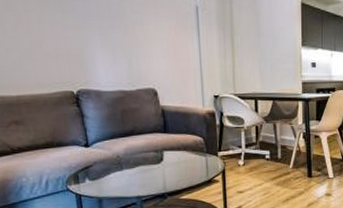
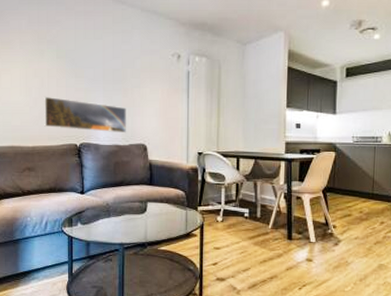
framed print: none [23,35,132,77] -> present [44,96,126,133]

